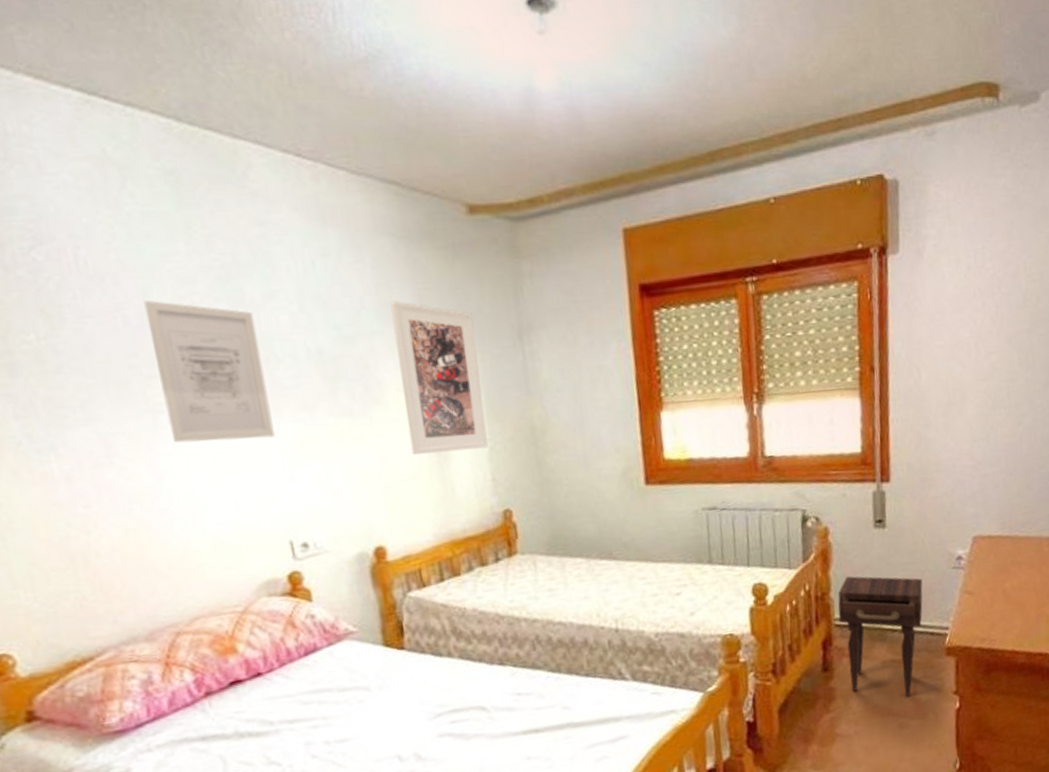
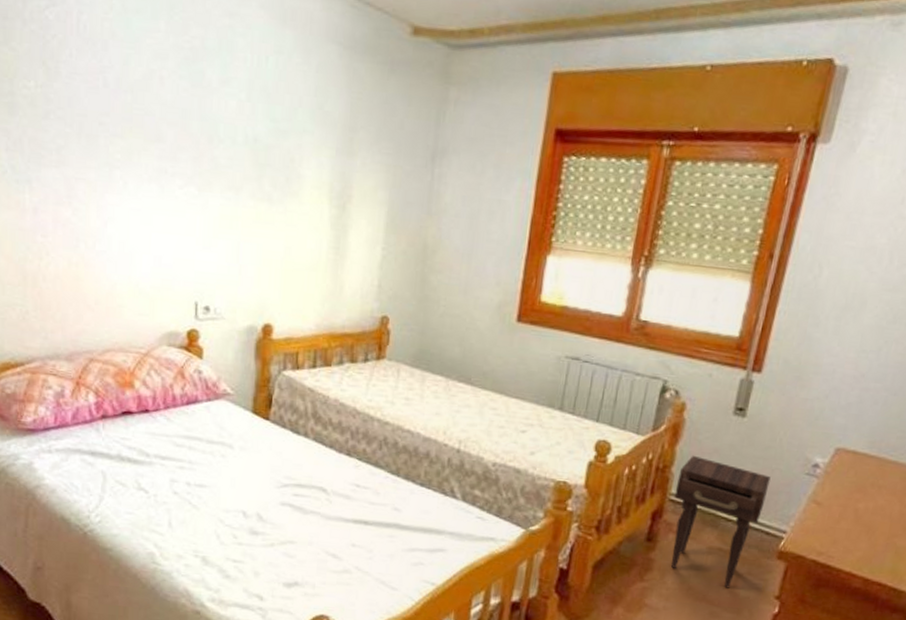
wall art: present [143,300,275,443] -> none [121,67,208,208]
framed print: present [390,300,488,455] -> none [314,104,394,256]

